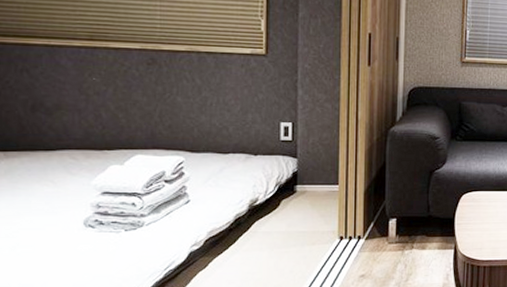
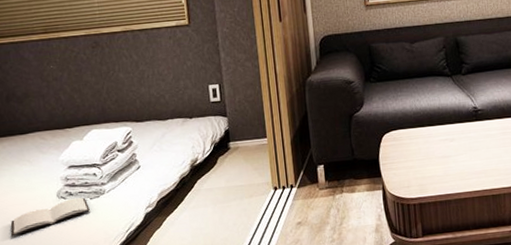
book: none [19,228,123,265] -> present [10,198,90,237]

